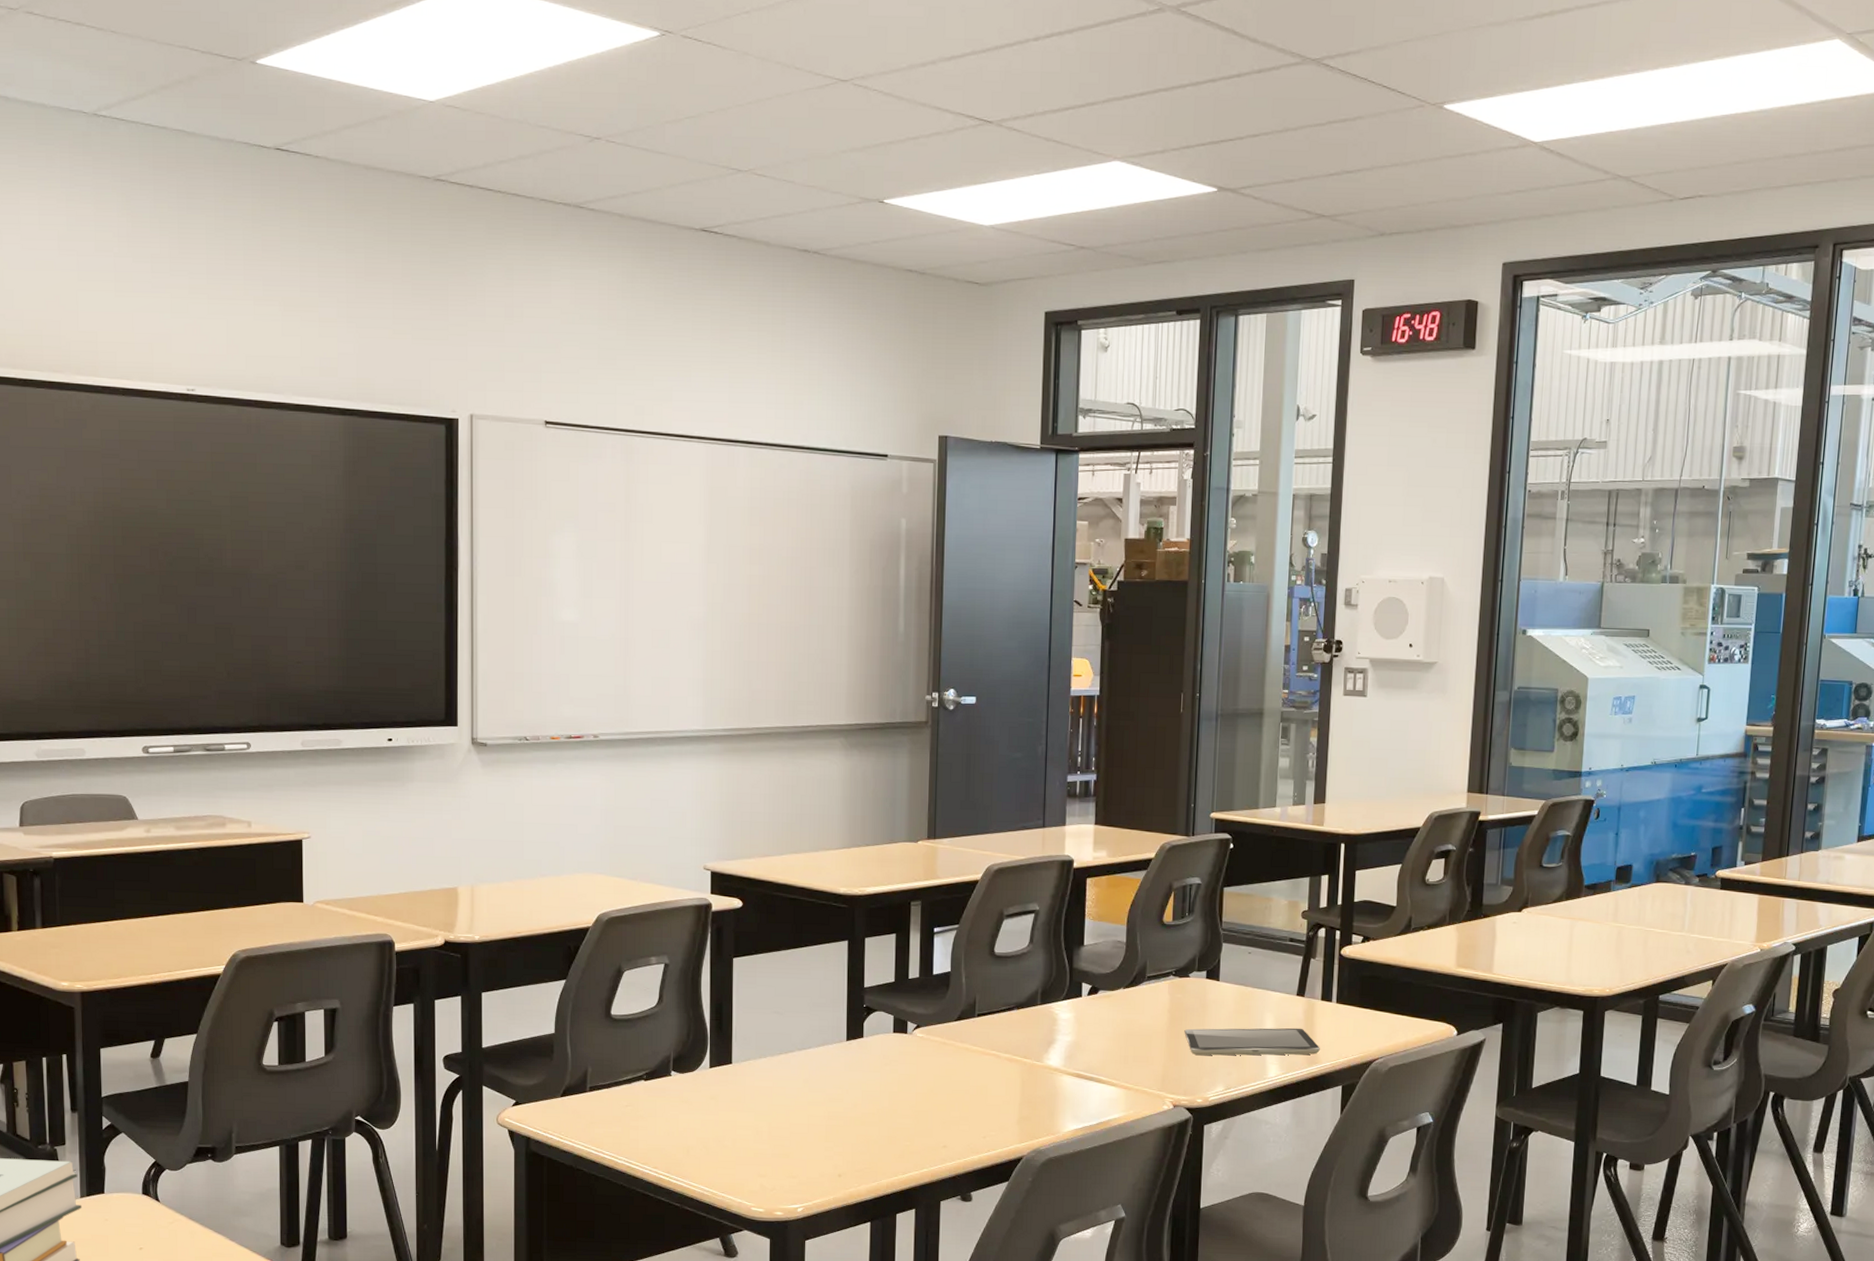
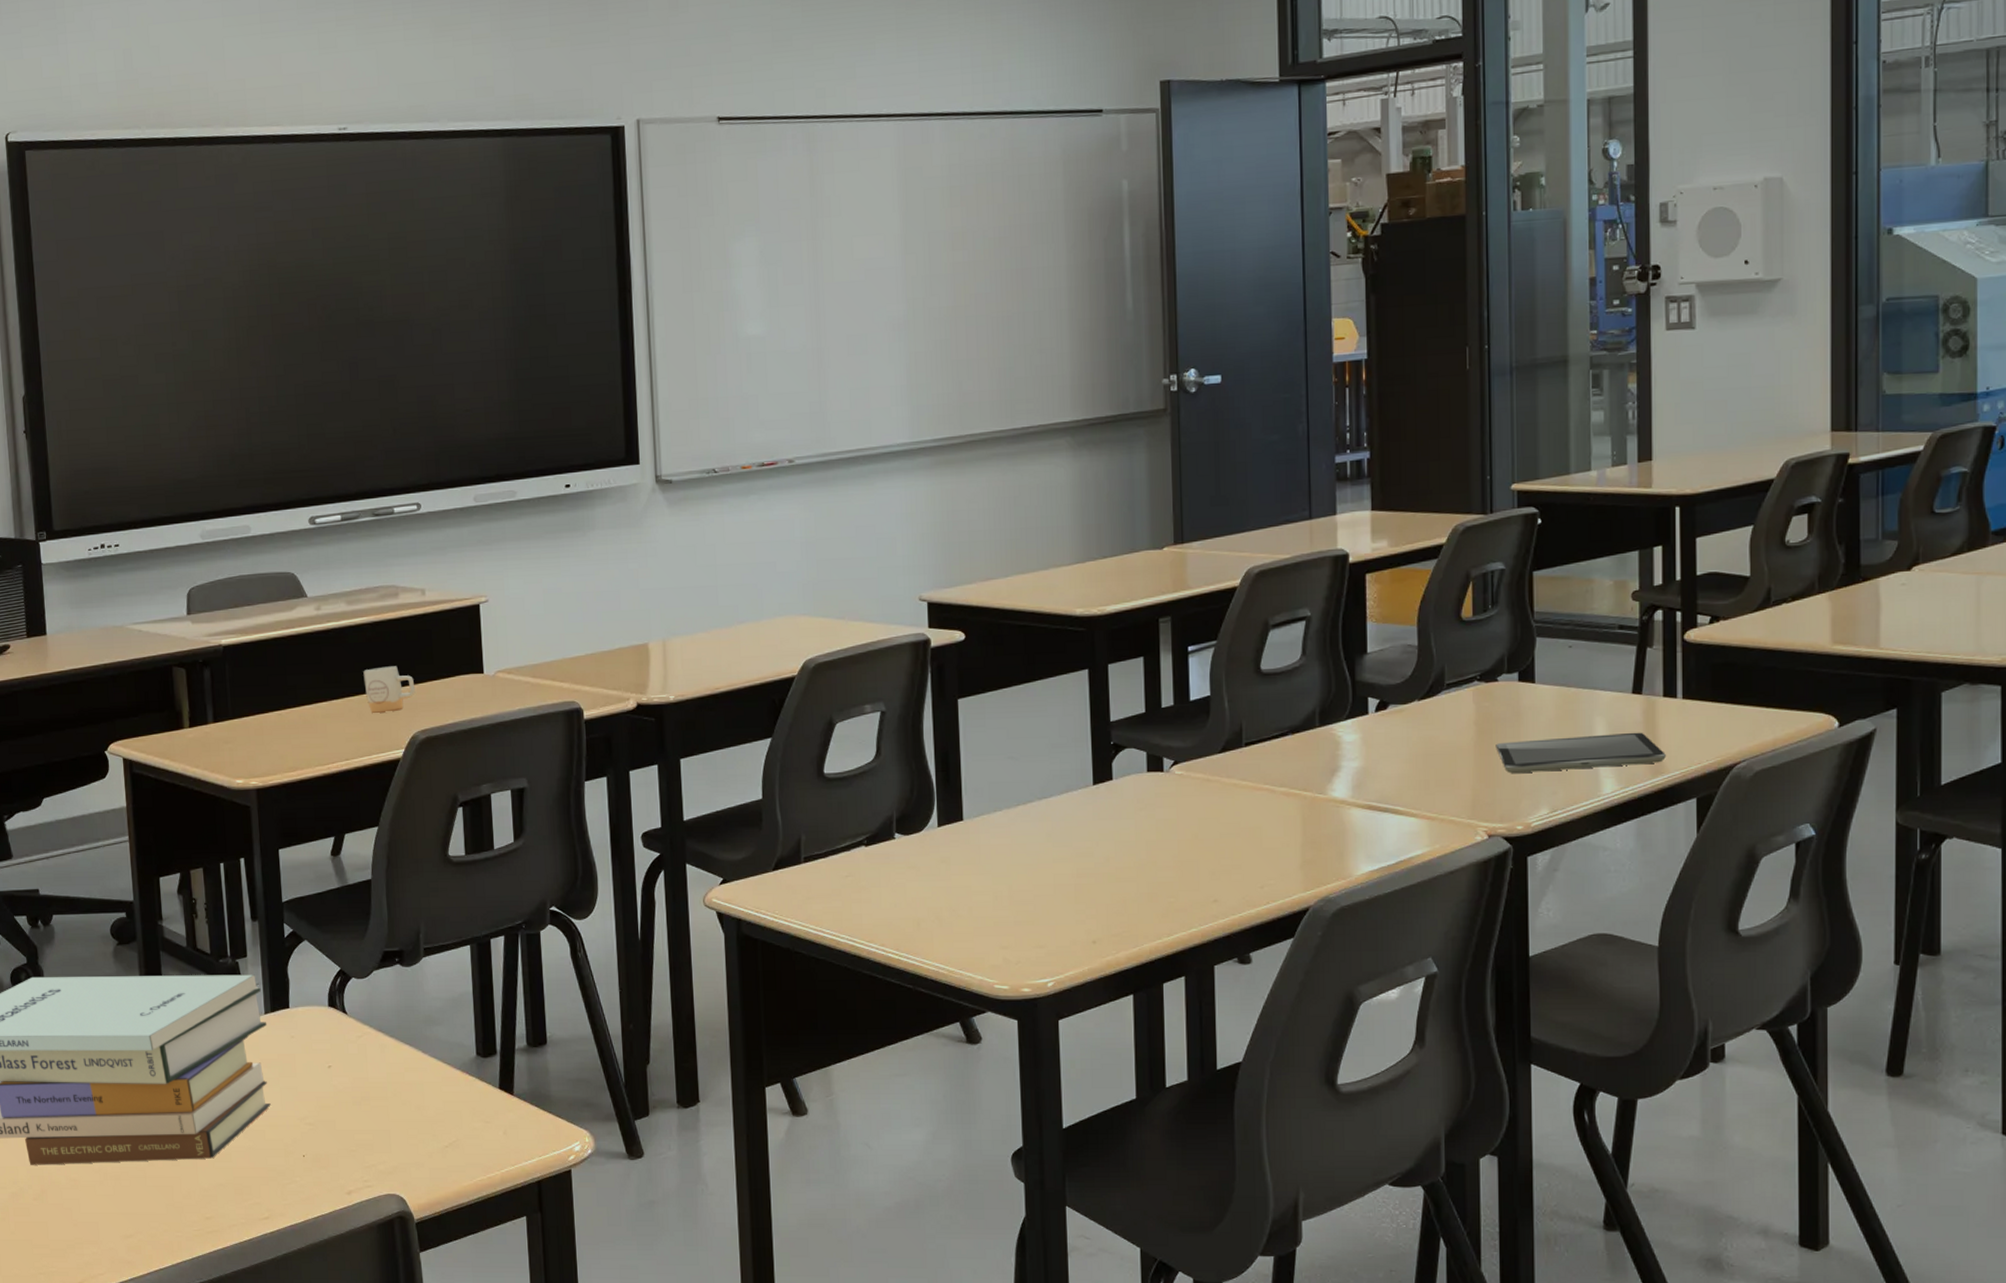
mug: none [189,889,238,932] -> present [363,666,416,714]

